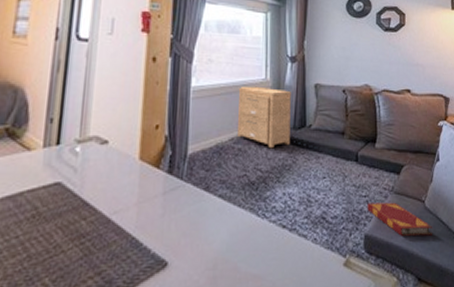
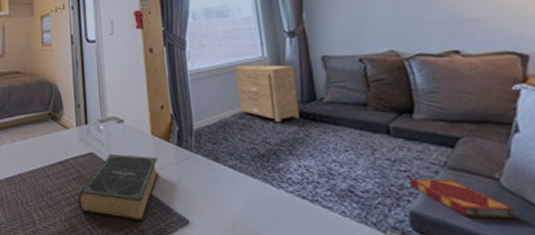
book: none [28,184,142,270] -> present [78,154,159,222]

